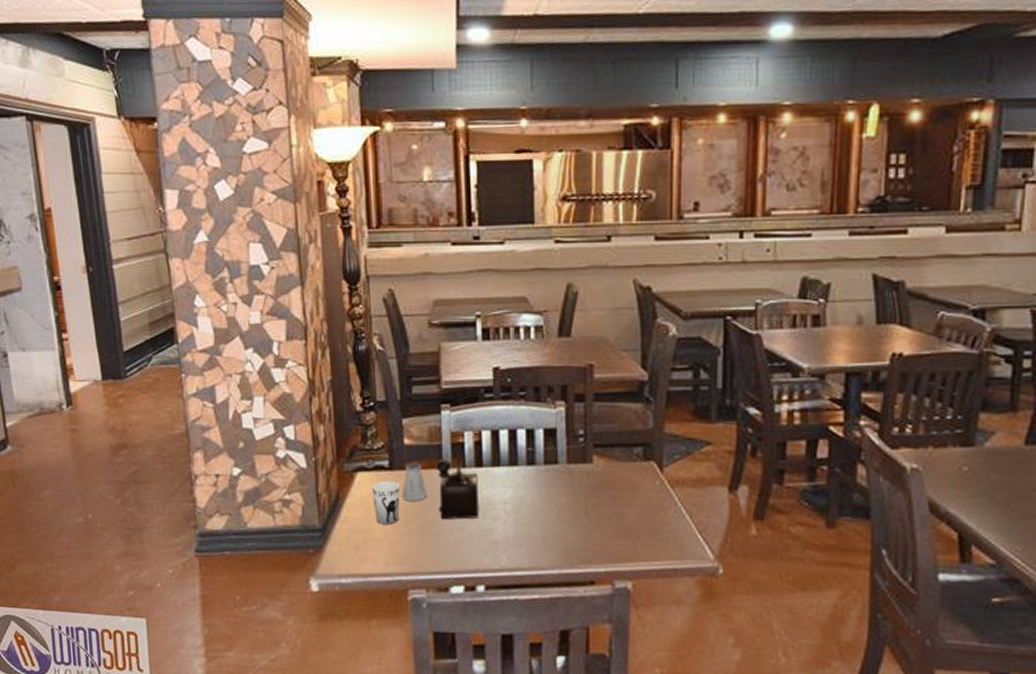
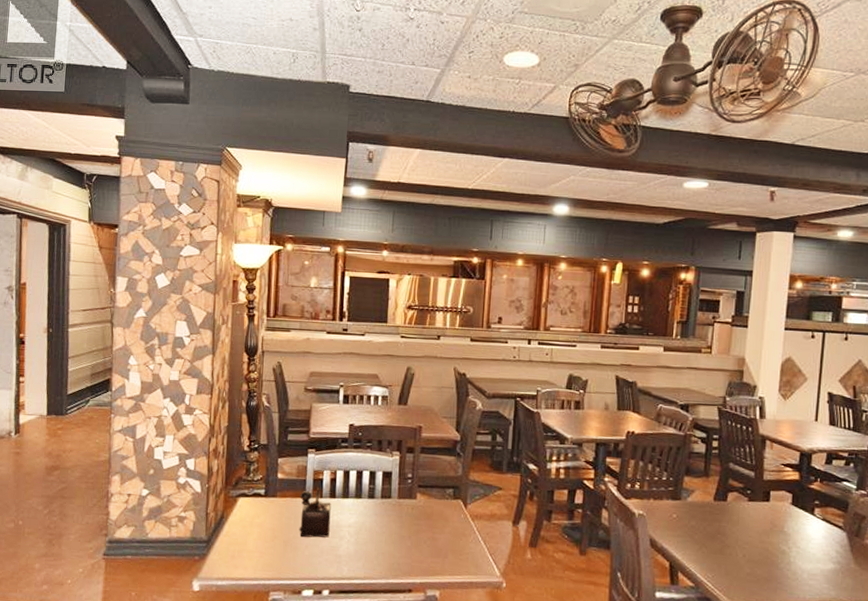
cup: present [371,480,401,525] -> none [249,504,272,540]
saltshaker: present [402,462,427,502] -> none [272,491,292,523]

